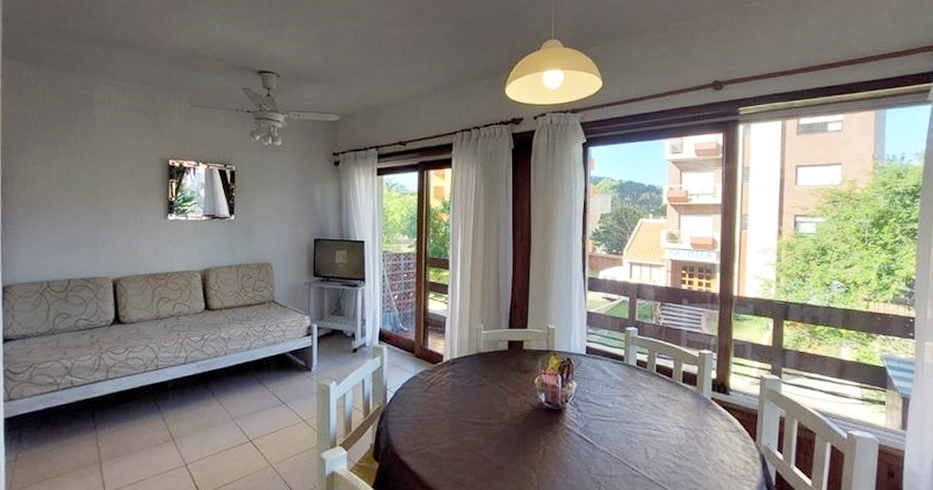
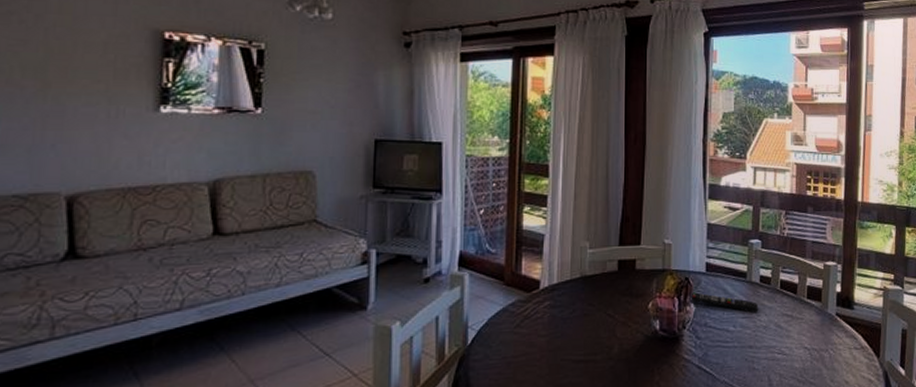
remote control: none [571,371,636,392] -> present [689,292,759,313]

